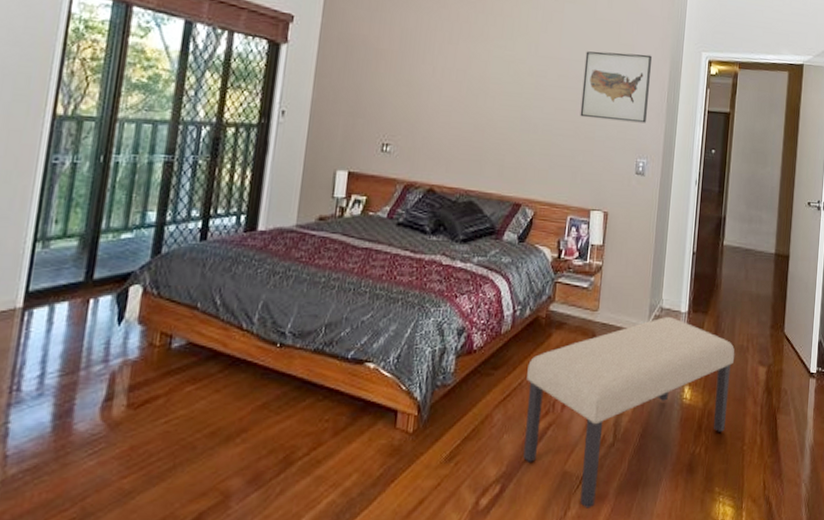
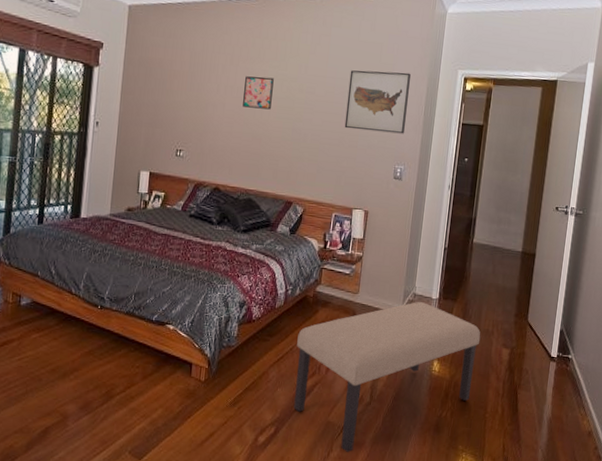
wall art: none [463,57,500,96] -> present [243,76,274,110]

